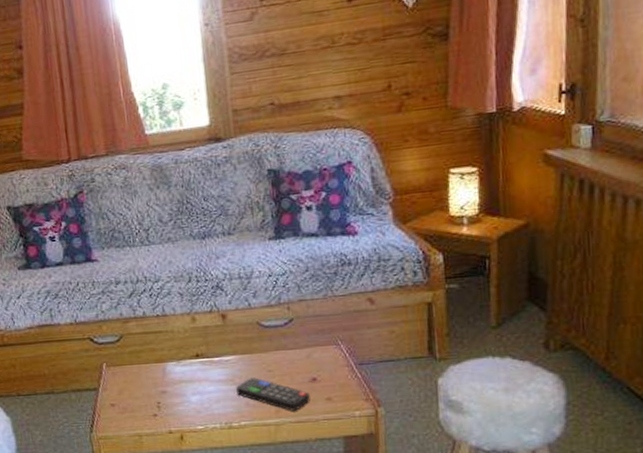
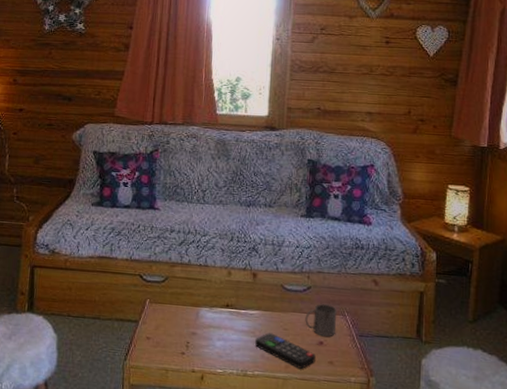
mug: none [291,335,330,372] -> present [305,304,337,337]

